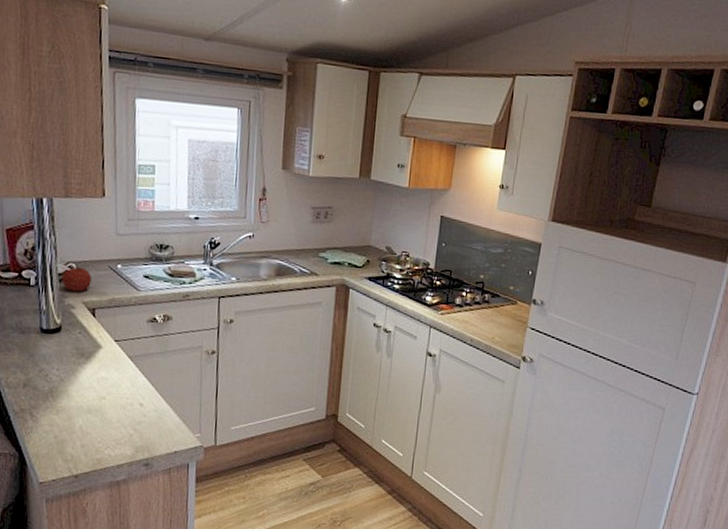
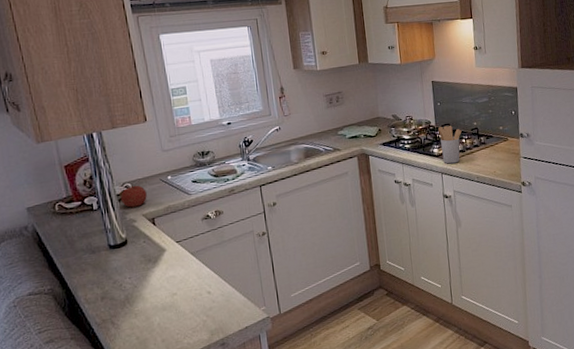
utensil holder: none [435,271,464,318] -> present [438,125,462,164]

